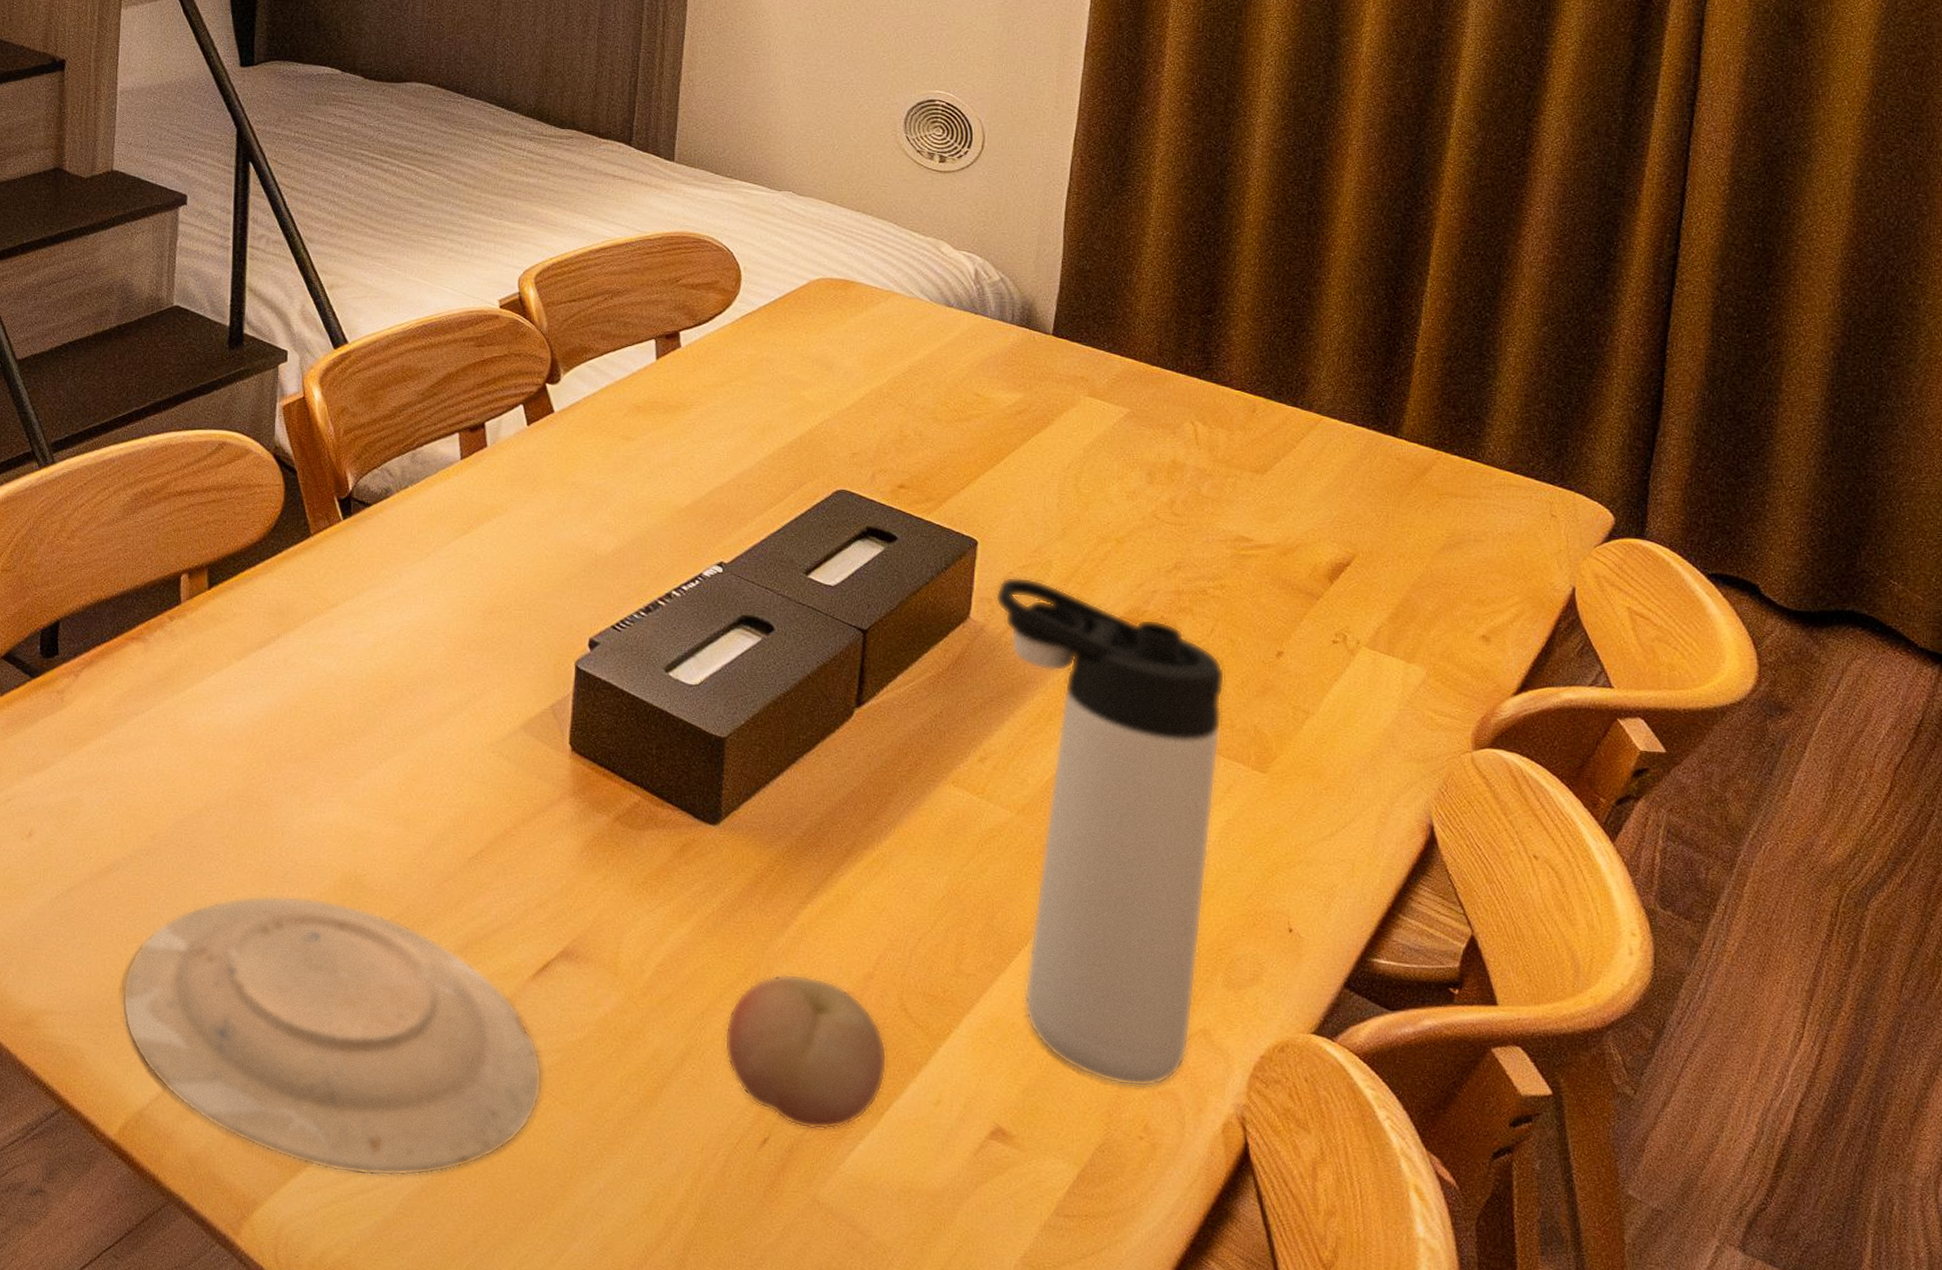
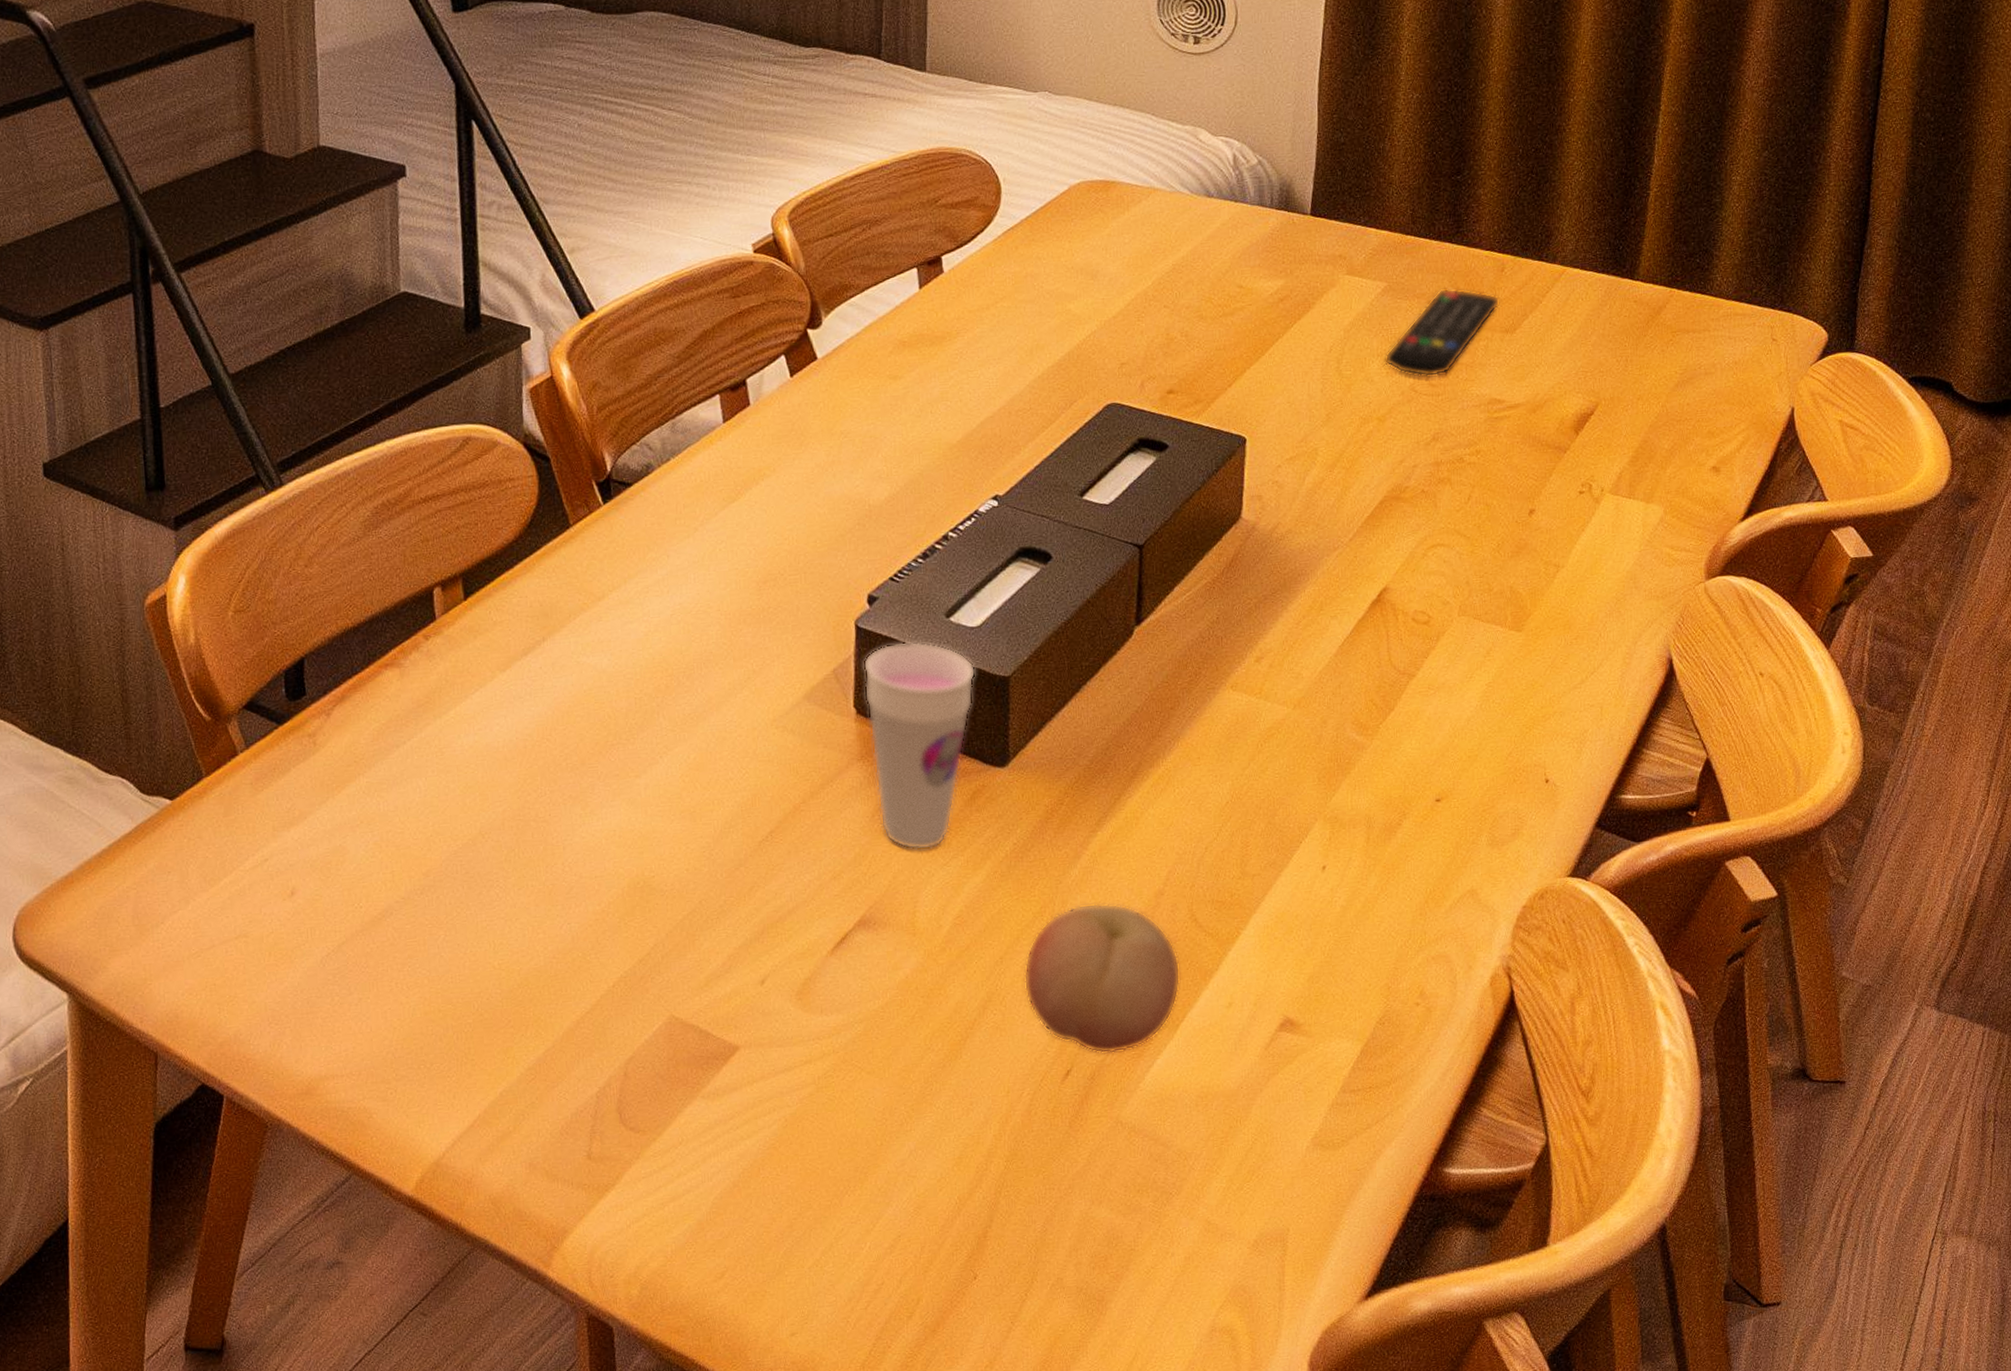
plate: present [122,895,543,1177] -> none [407,909,848,1184]
cup: none [580,688,692,894] -> present [863,641,976,851]
thermos bottle: present [995,576,1225,1087] -> none [1264,468,1483,957]
remote control: none [1126,421,1250,507] -> present [1385,288,1500,377]

